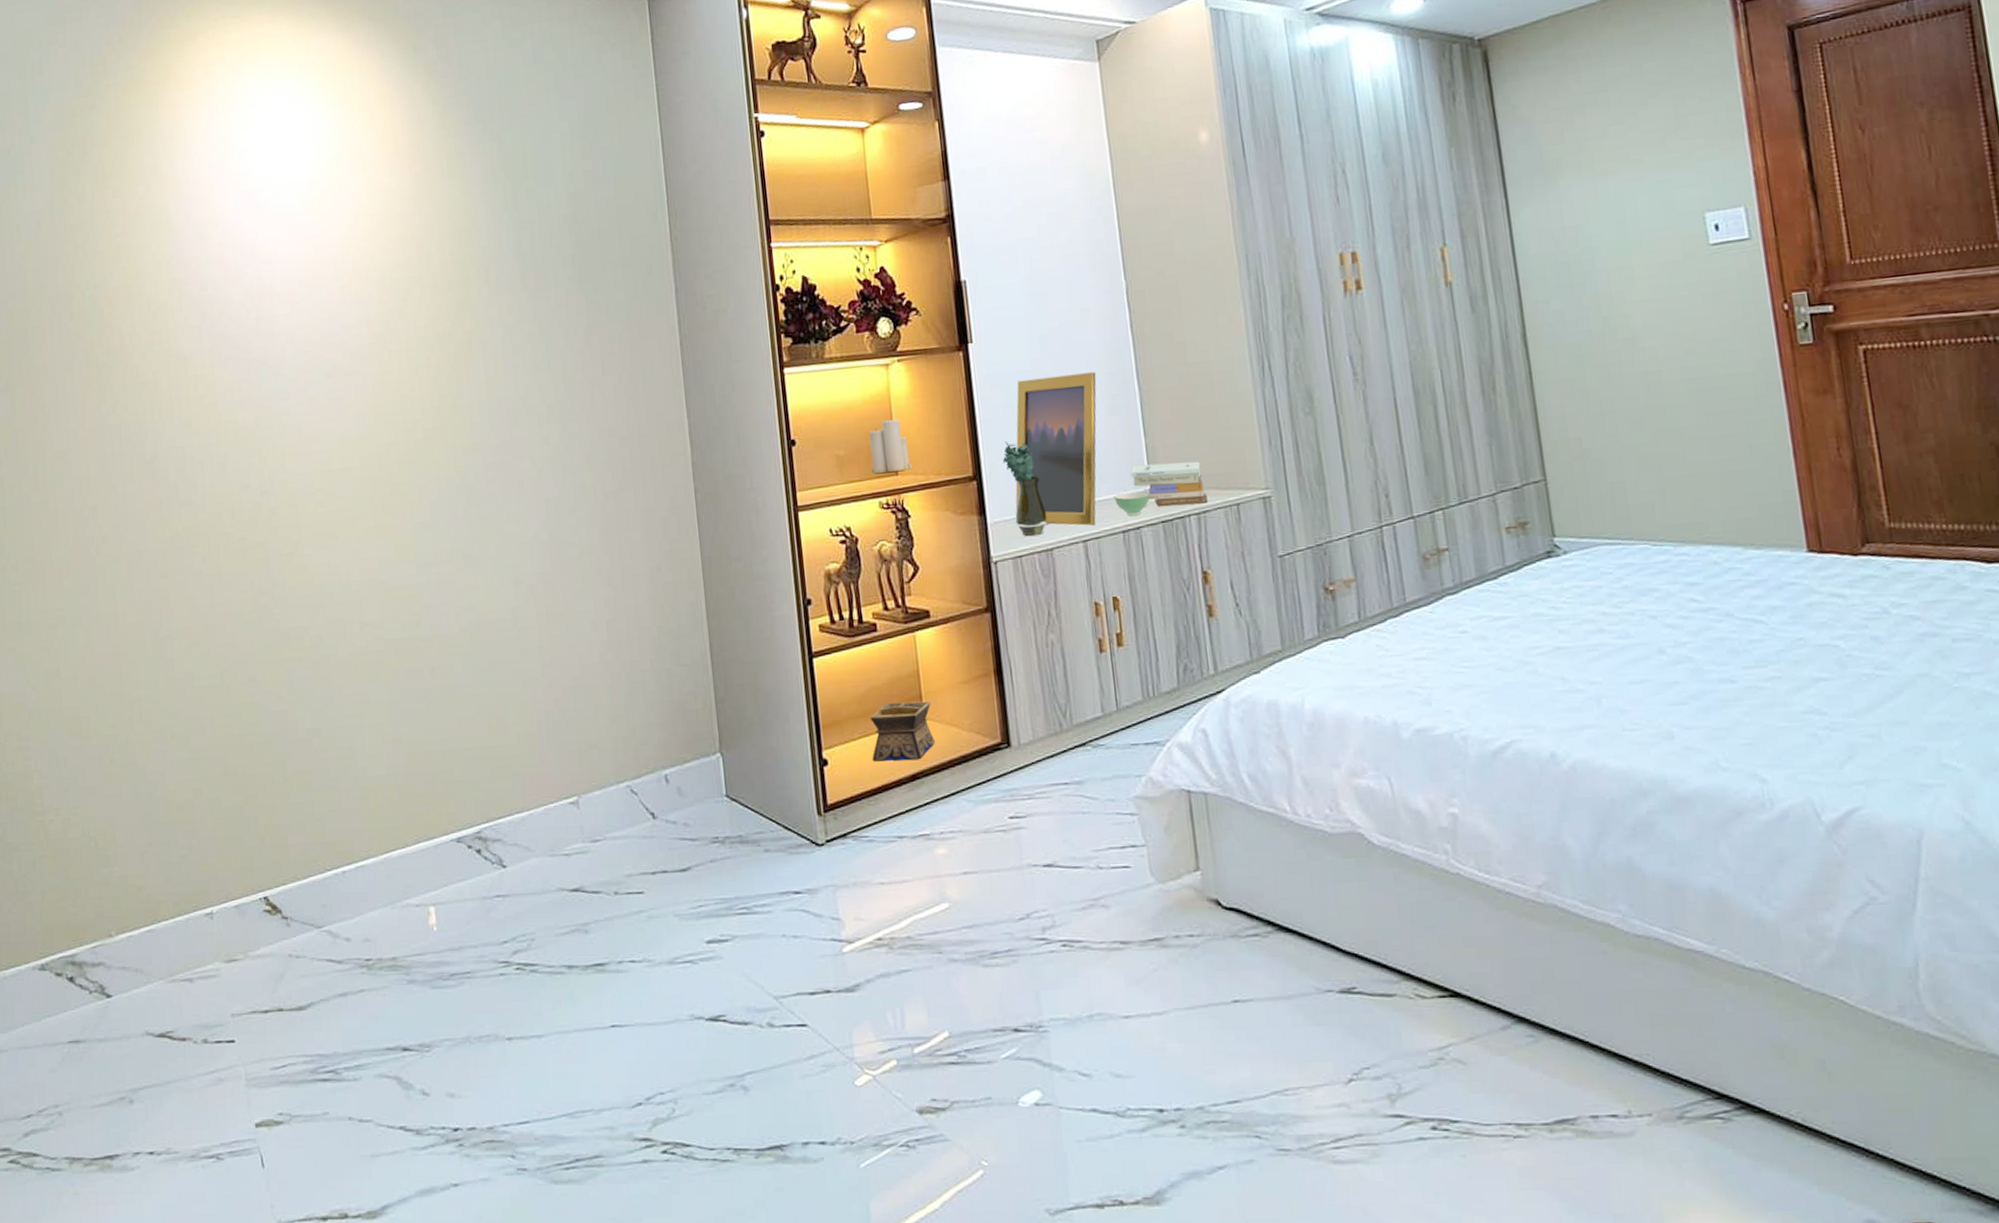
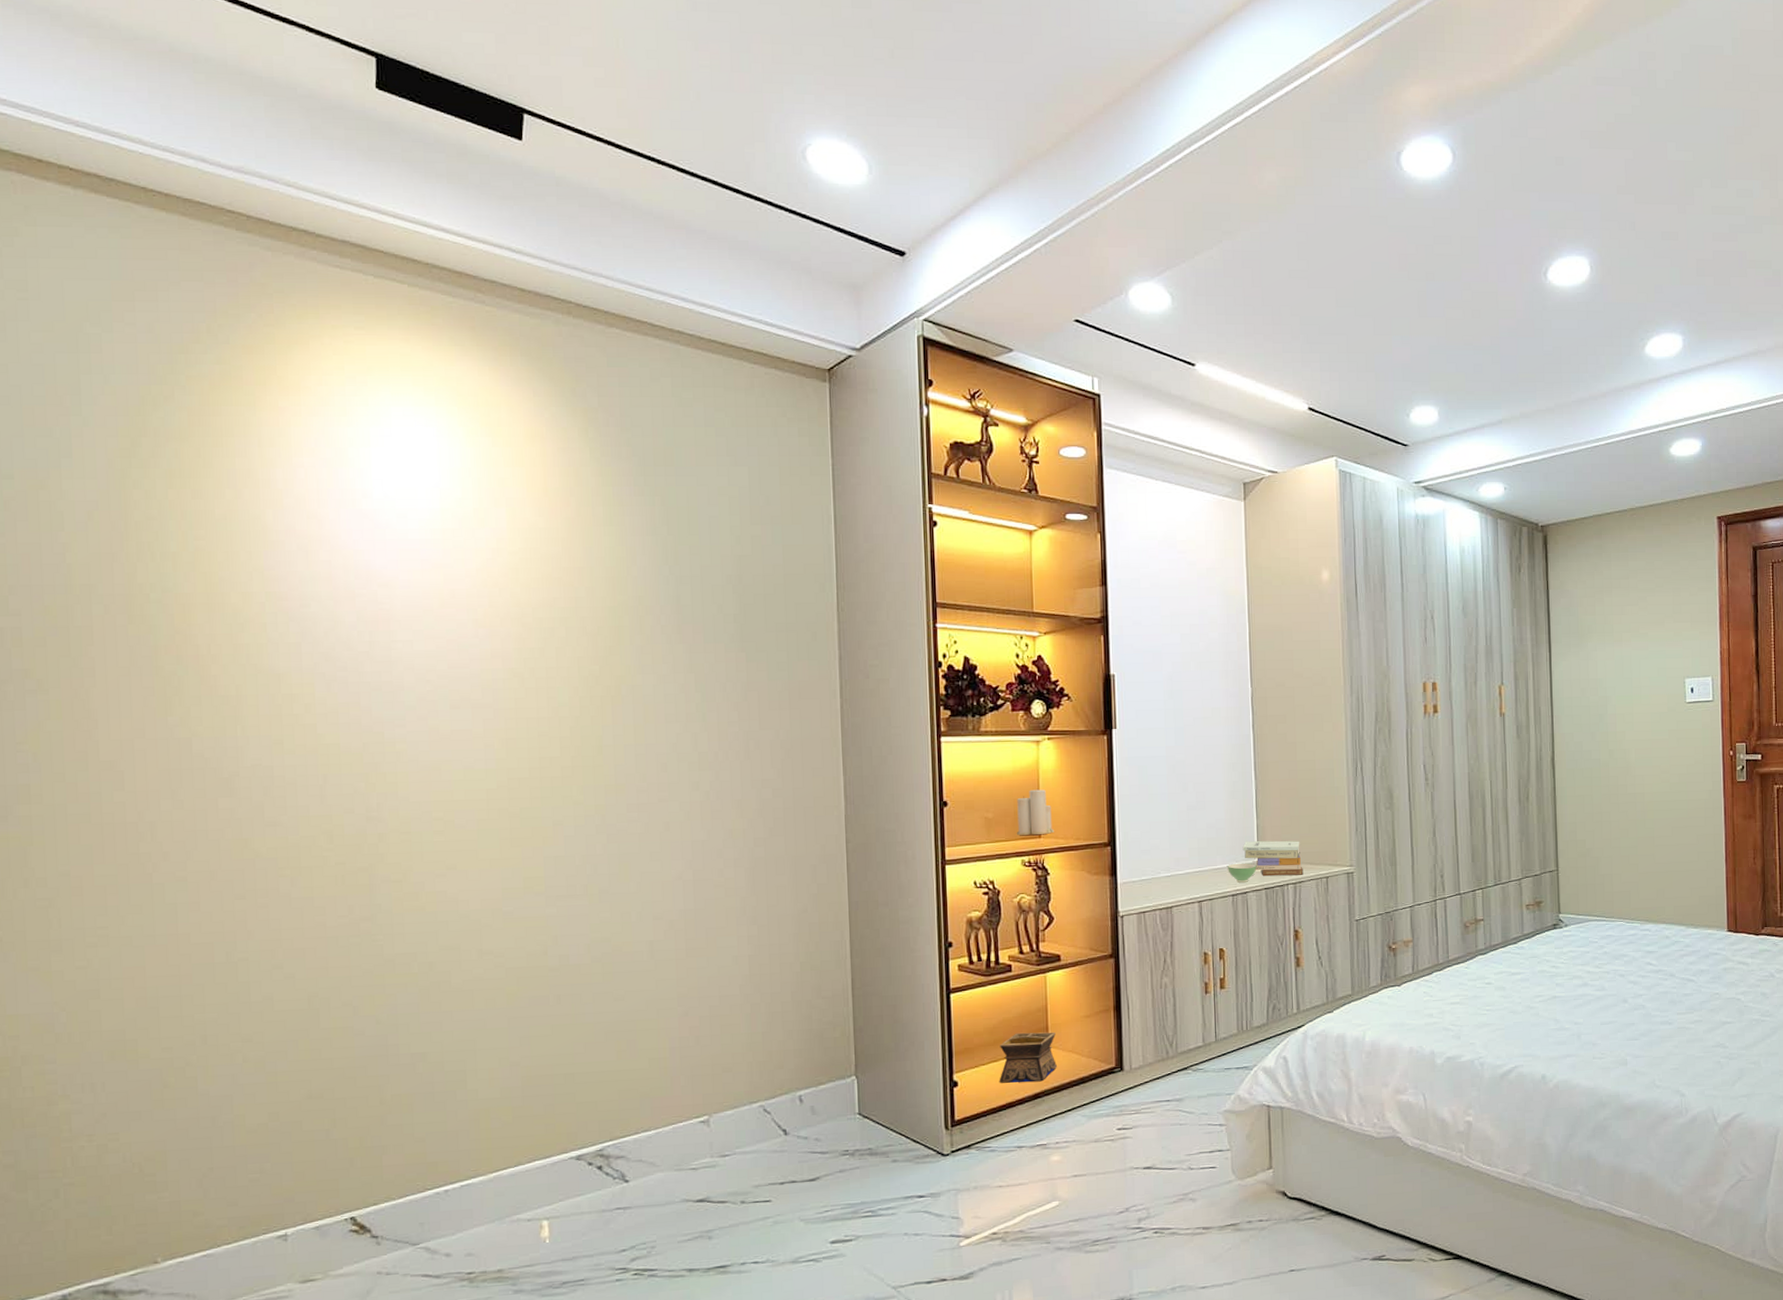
vase: present [1003,441,1047,537] -> none [1135,815,1169,896]
picture frame: present [1015,372,1097,526] -> none [1142,762,1221,889]

